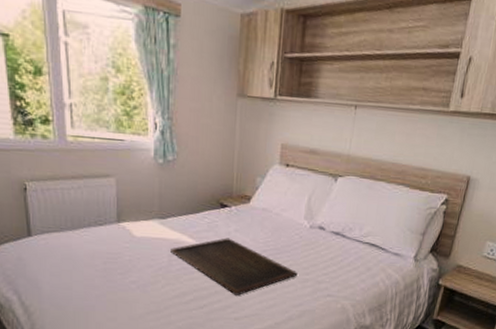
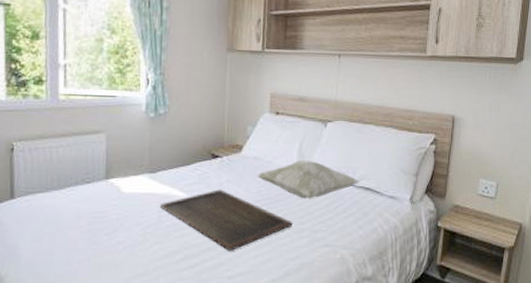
decorative pillow: none [265,214,366,252] -> present [257,161,359,199]

